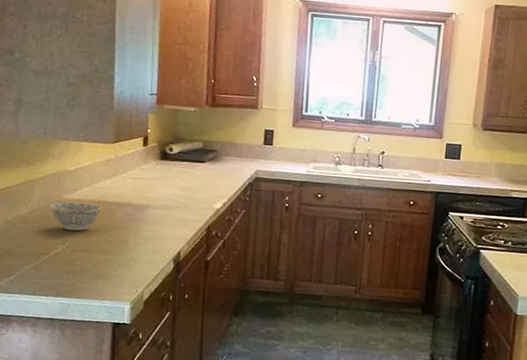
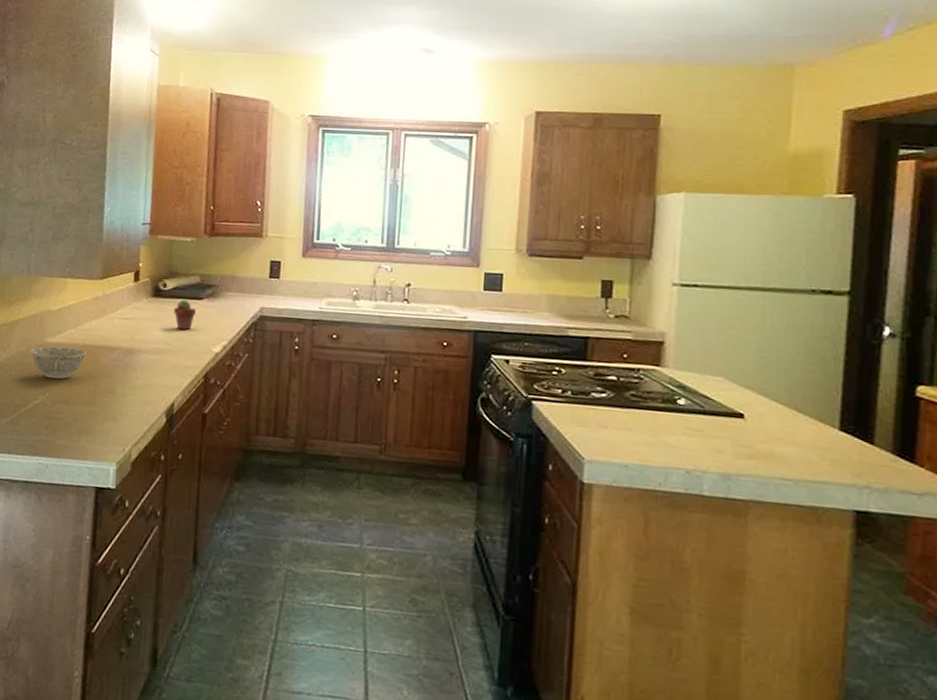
potted succulent: none [179,163,200,189] -> present [174,300,197,330]

